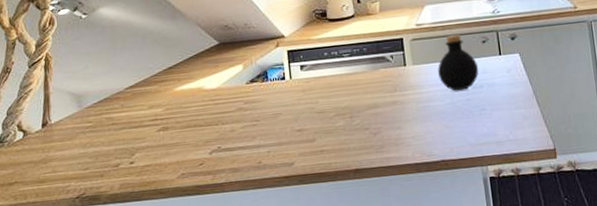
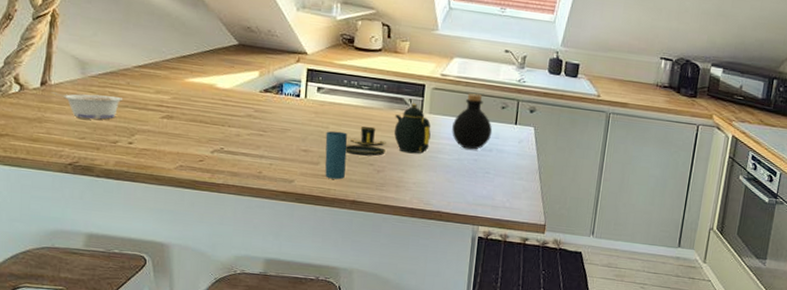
legume: none [52,121,119,150] -> present [50,92,122,120]
cup: none [316,103,343,153] -> present [325,131,348,180]
teapot: none [338,58,420,124] -> present [345,103,431,157]

